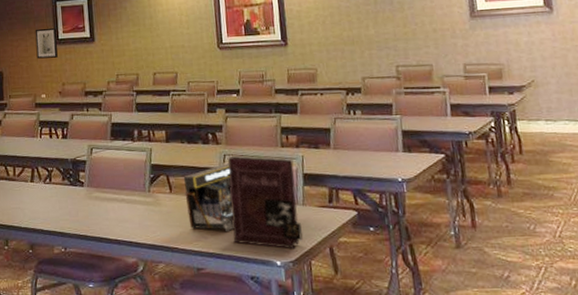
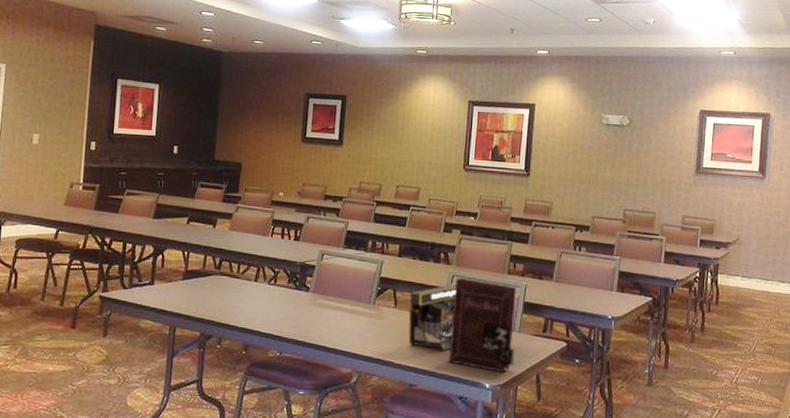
wall art: present [35,27,58,59] -> none [280,123,305,156]

